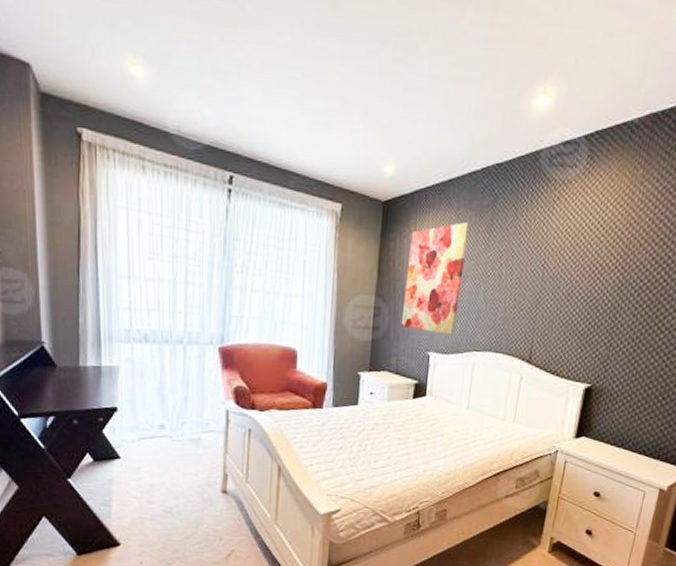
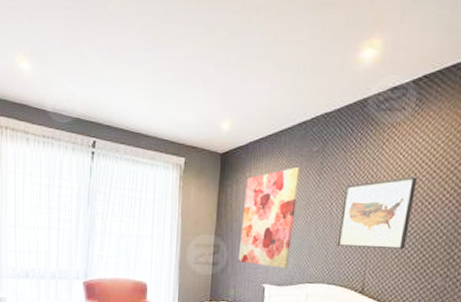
wall art: none [505,239,586,317] -> present [337,177,417,250]

